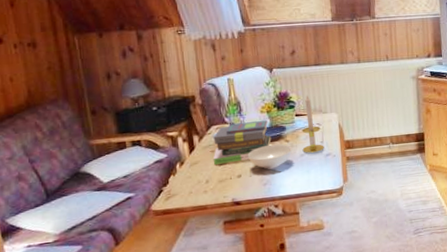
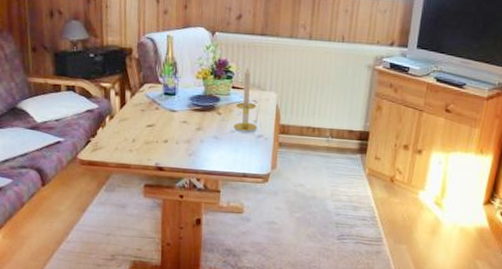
books: present [213,119,272,165] -> none [142,85,203,126]
bowl: present [247,144,292,169] -> none [176,114,223,140]

